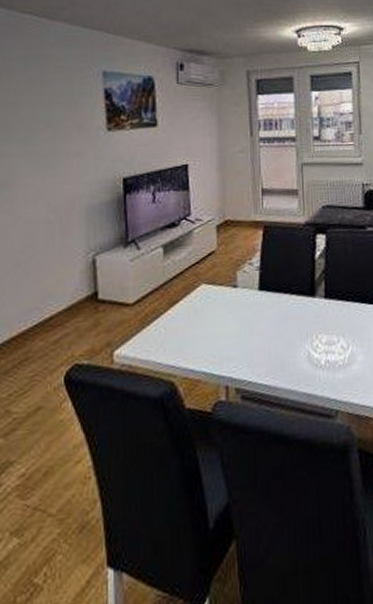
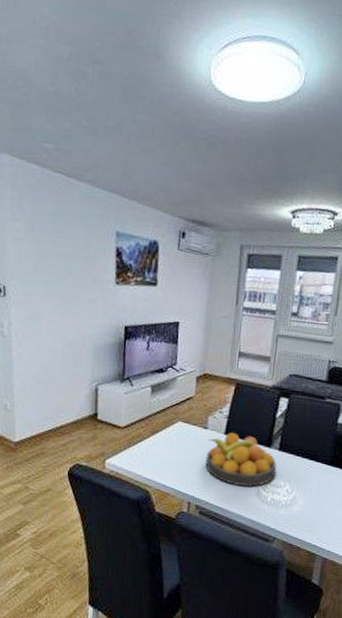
fruit bowl: none [240,287,326,353] -> present [205,433,277,487]

